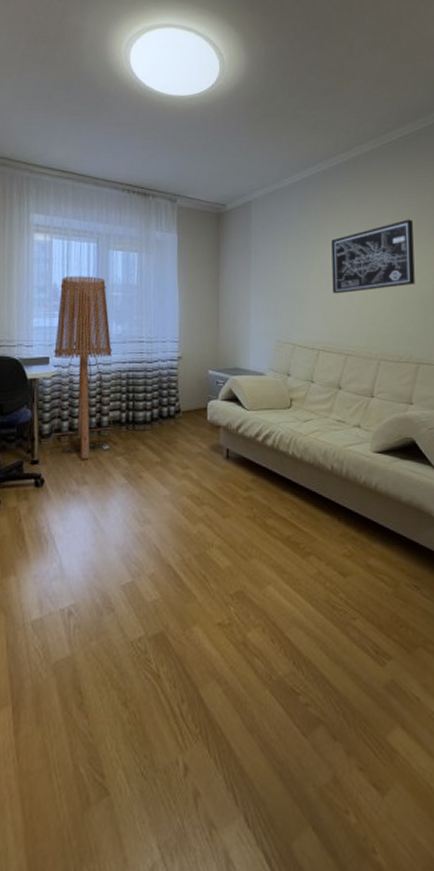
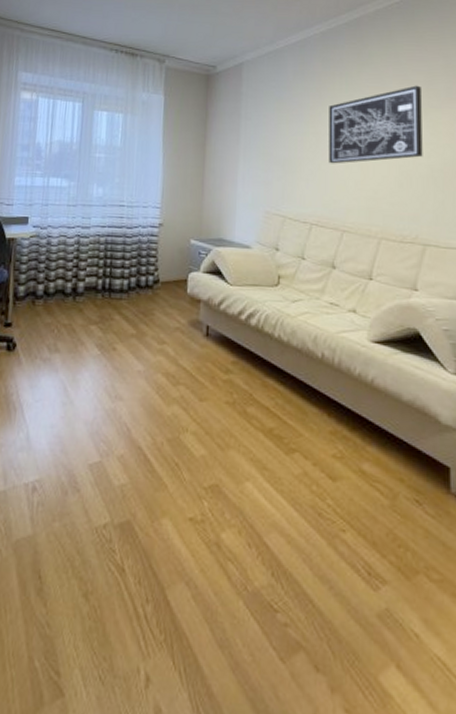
floor lamp: present [49,276,117,459] -> none [23,135,92,325]

